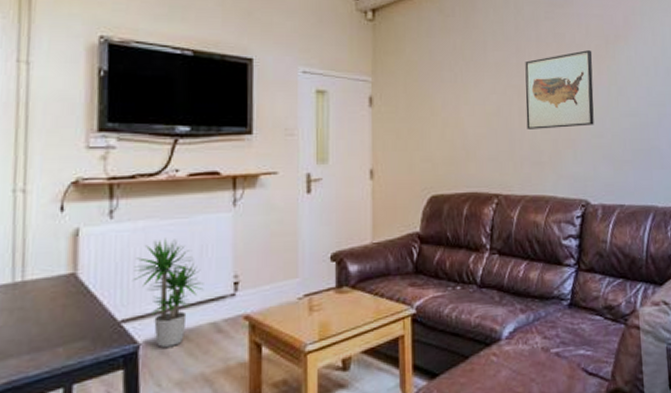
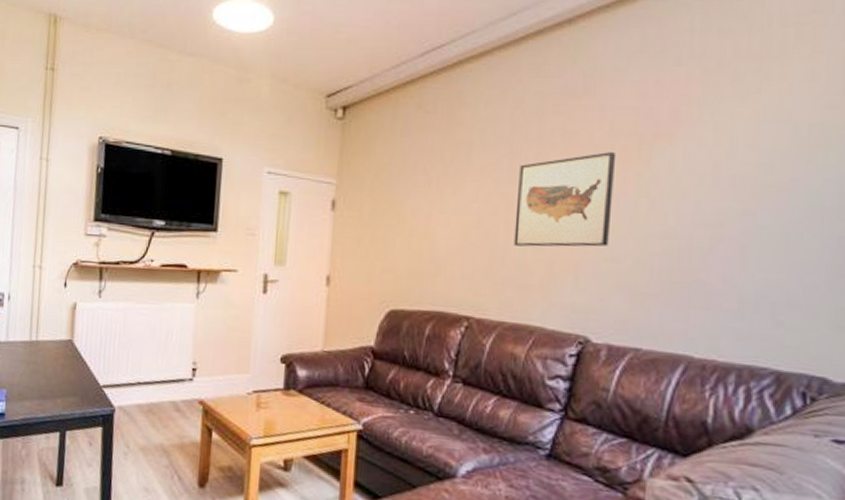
potted plant: present [133,238,204,348] -> none [113,320,168,416]

